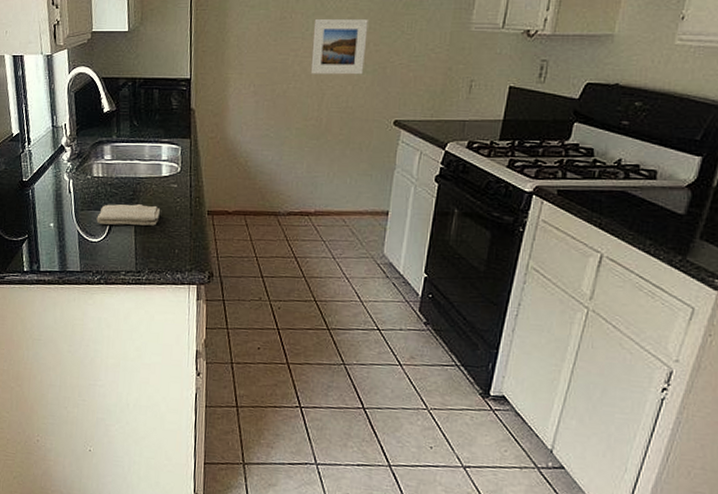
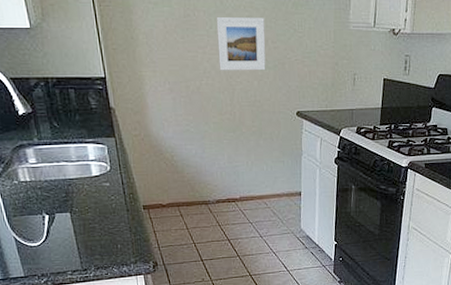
washcloth: present [96,204,161,226] -> none [32,205,97,228]

